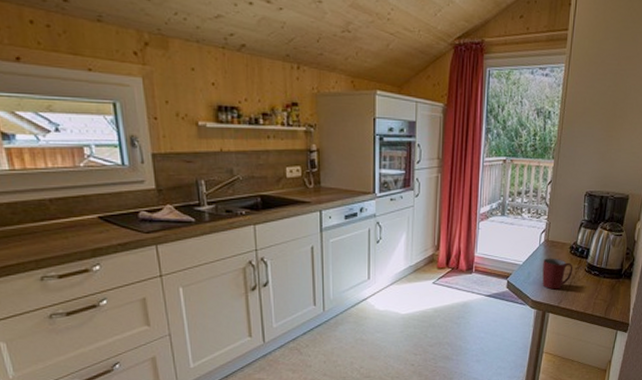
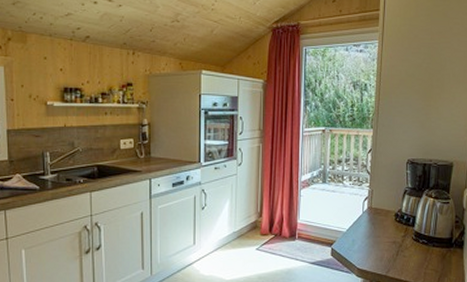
mug: present [542,258,573,290] -> none [367,225,400,258]

